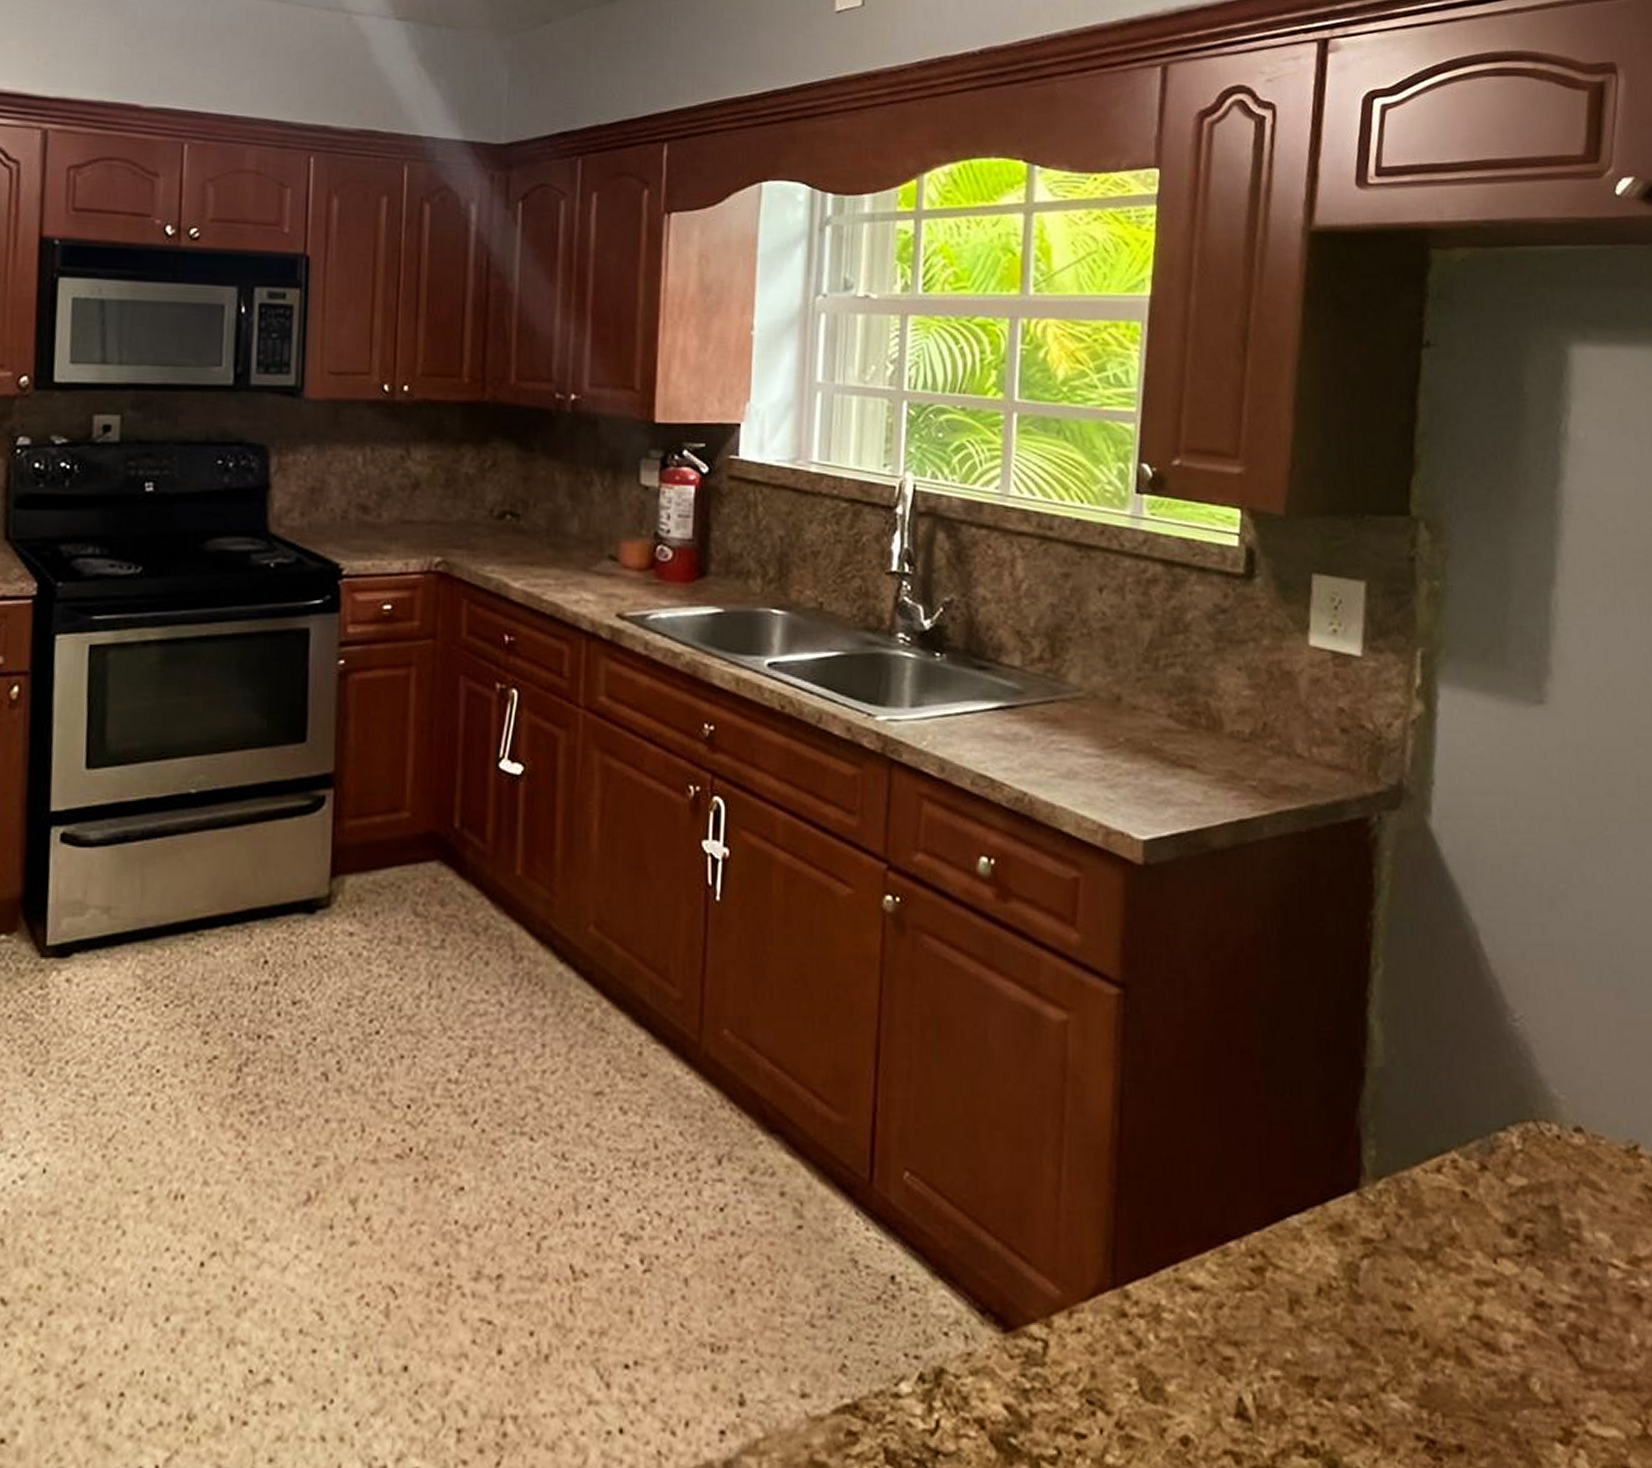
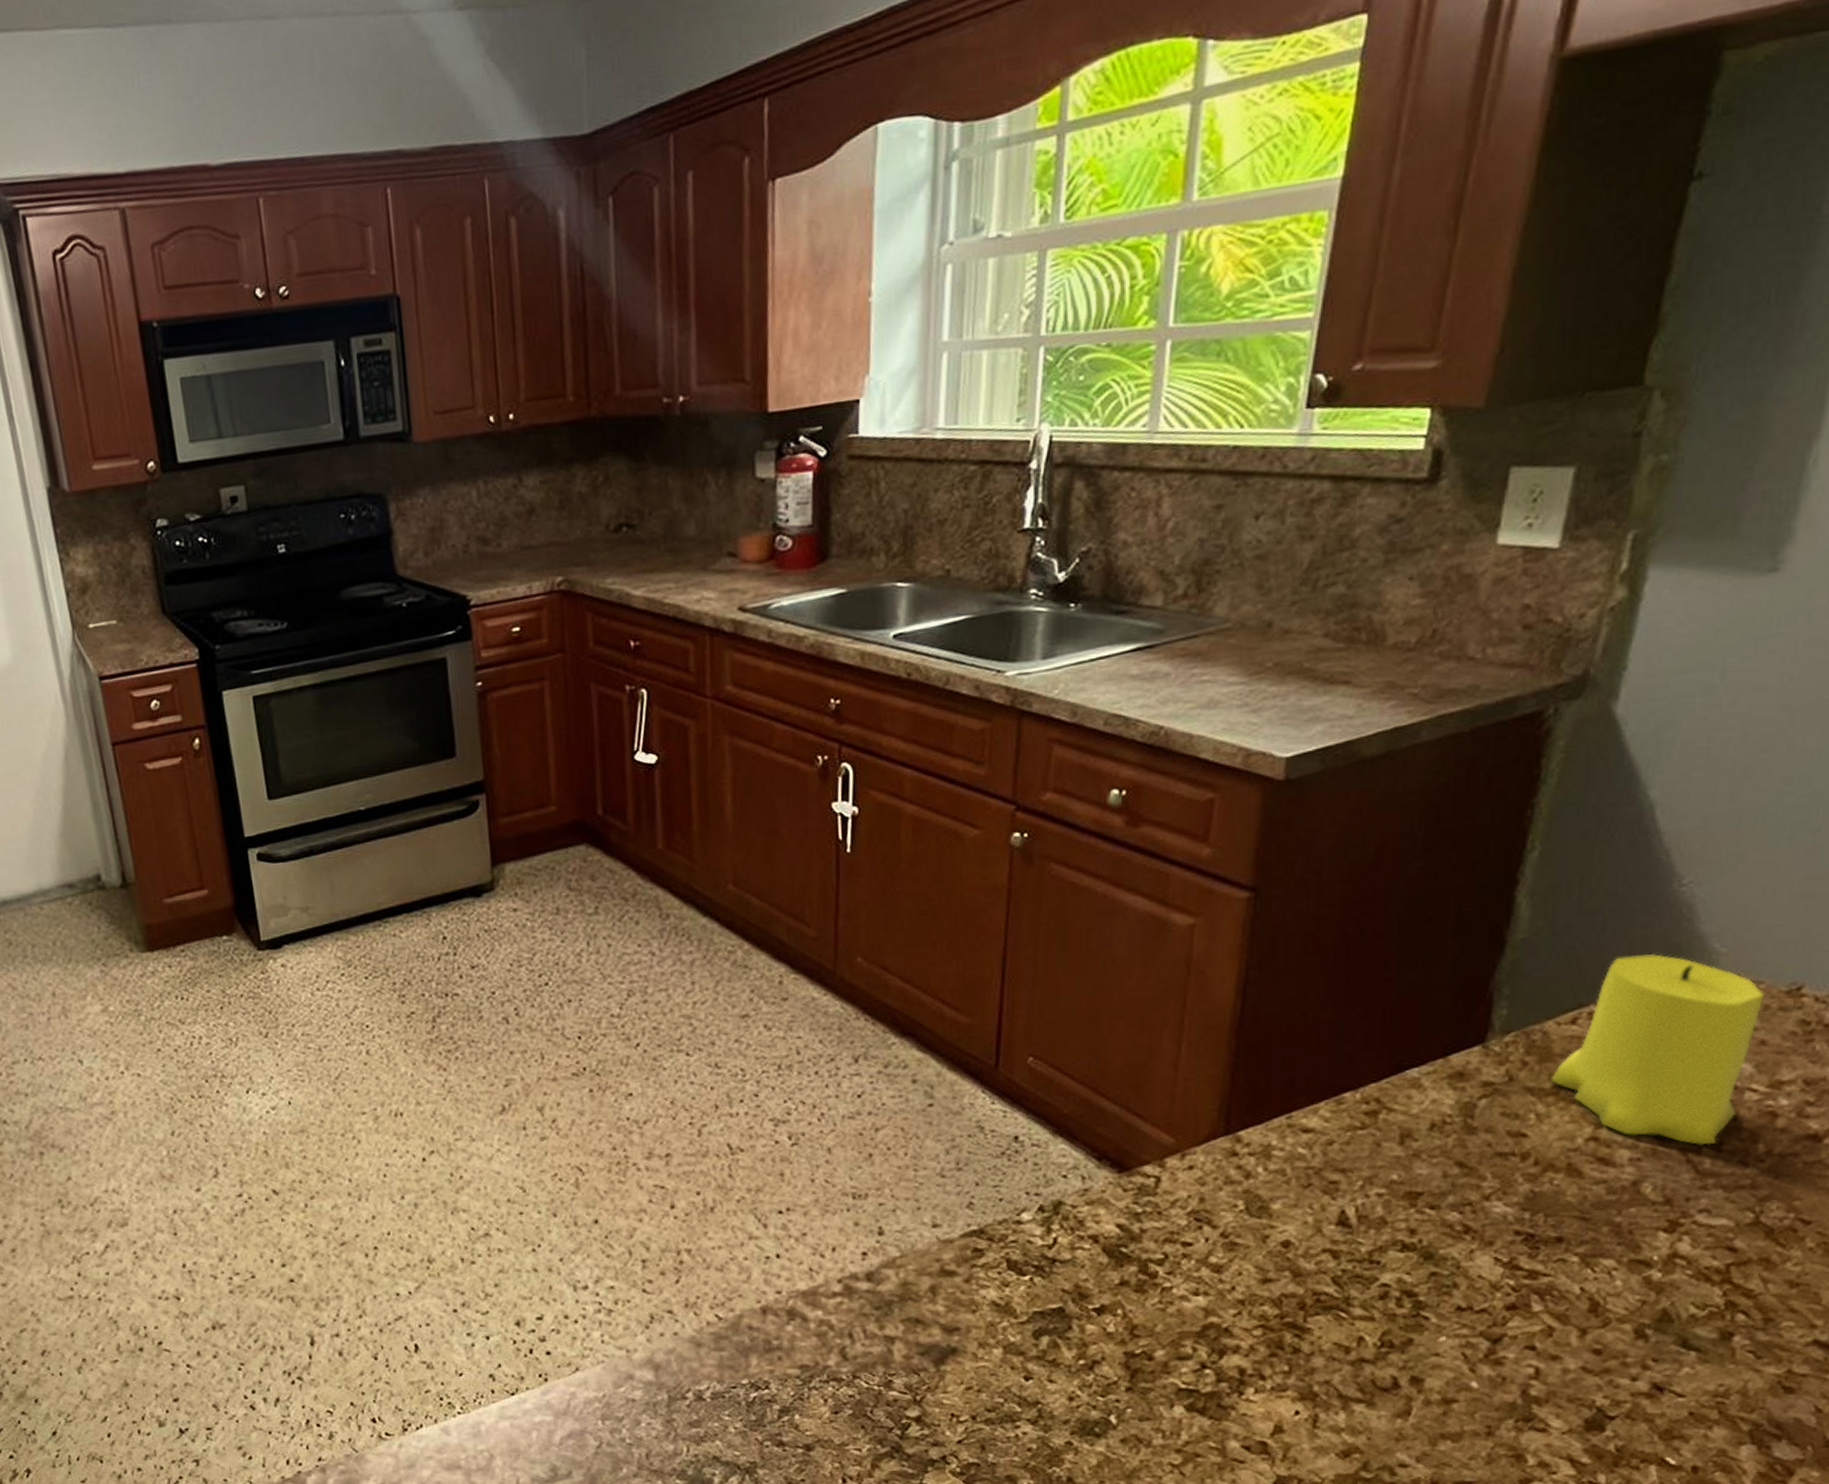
candle: none [1425,1096,1607,1333] -> present [1550,954,1765,1146]

